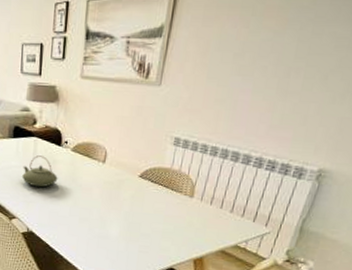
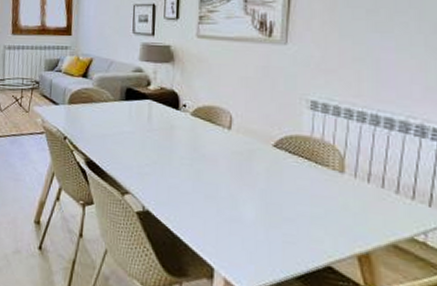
teapot: present [22,155,58,188] -> none [136,120,177,157]

